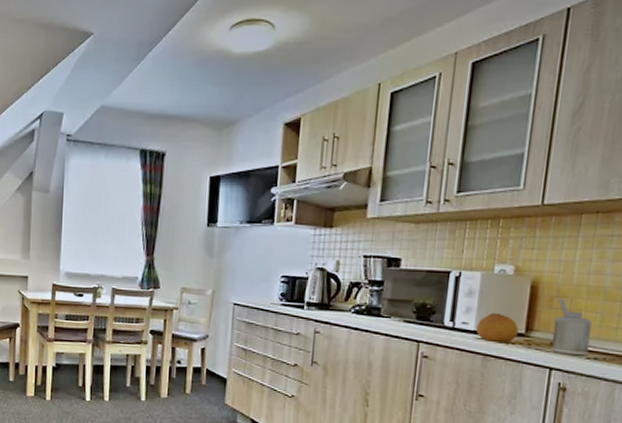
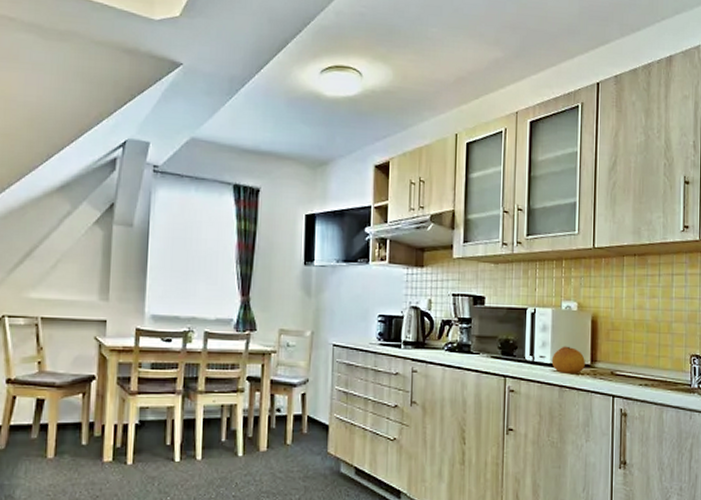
soap dispenser: present [550,298,593,356] -> none [611,331,641,383]

